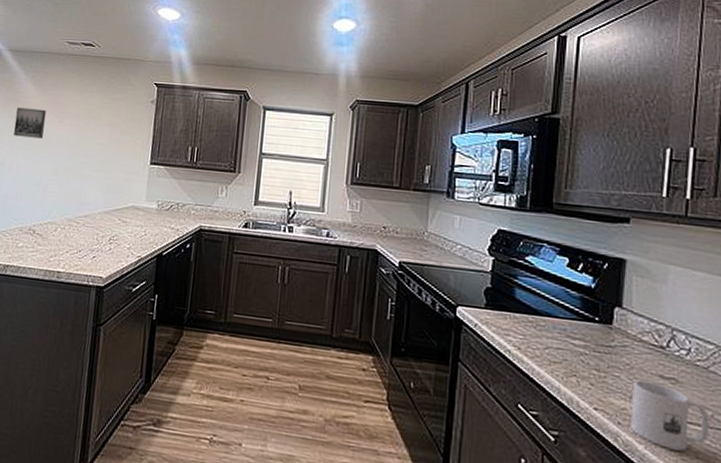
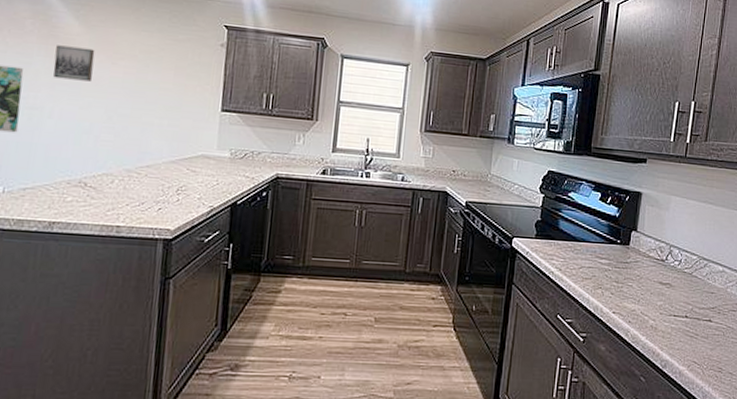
mug: present [631,379,710,452] -> none [638,287,690,338]

